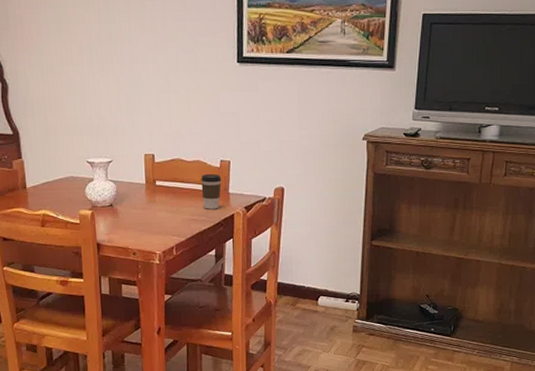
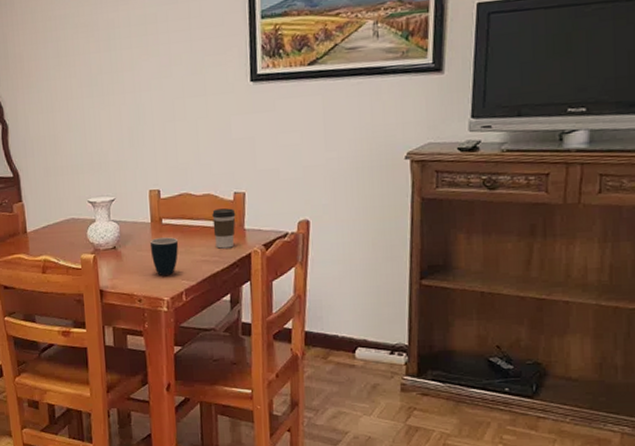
mug: none [144,197,171,232] -> present [150,237,179,275]

